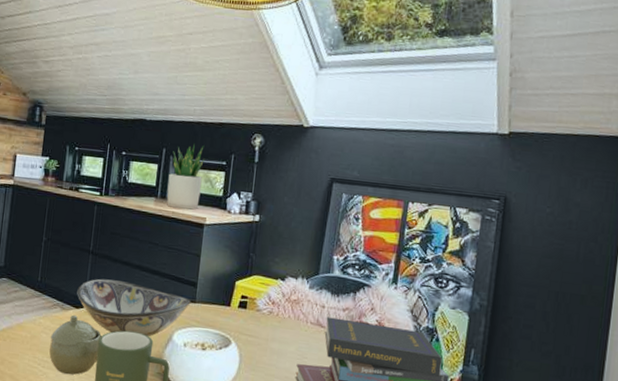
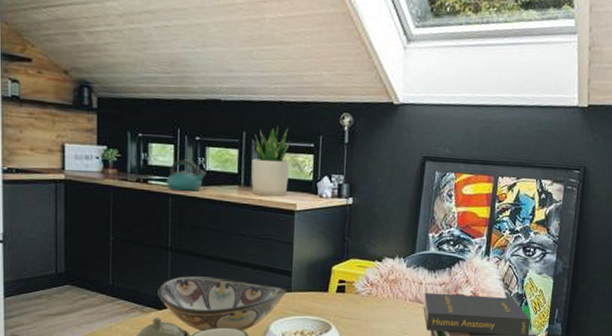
kettle: none [93,171,128,202] -> present [165,159,206,193]

